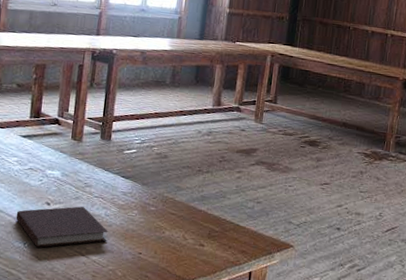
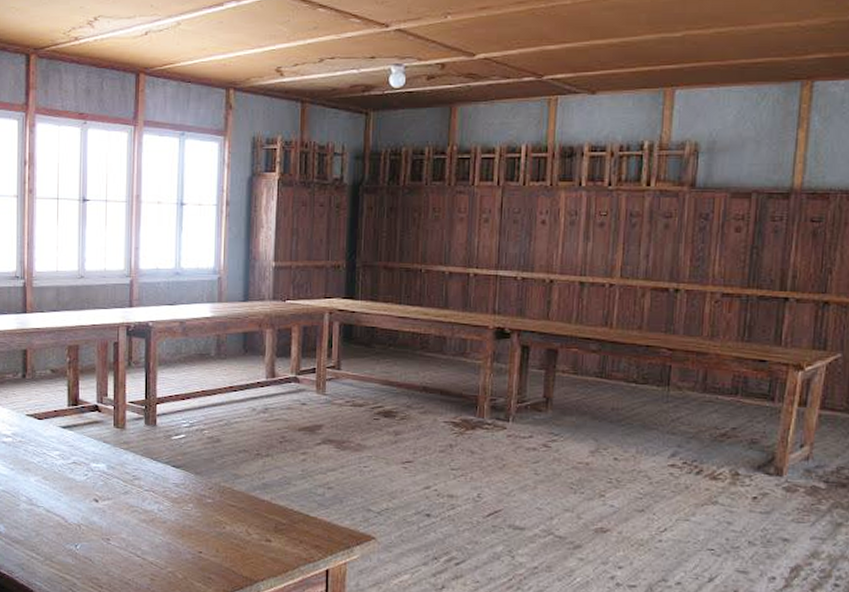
notebook: present [16,206,108,248] -> none [64,502,163,550]

